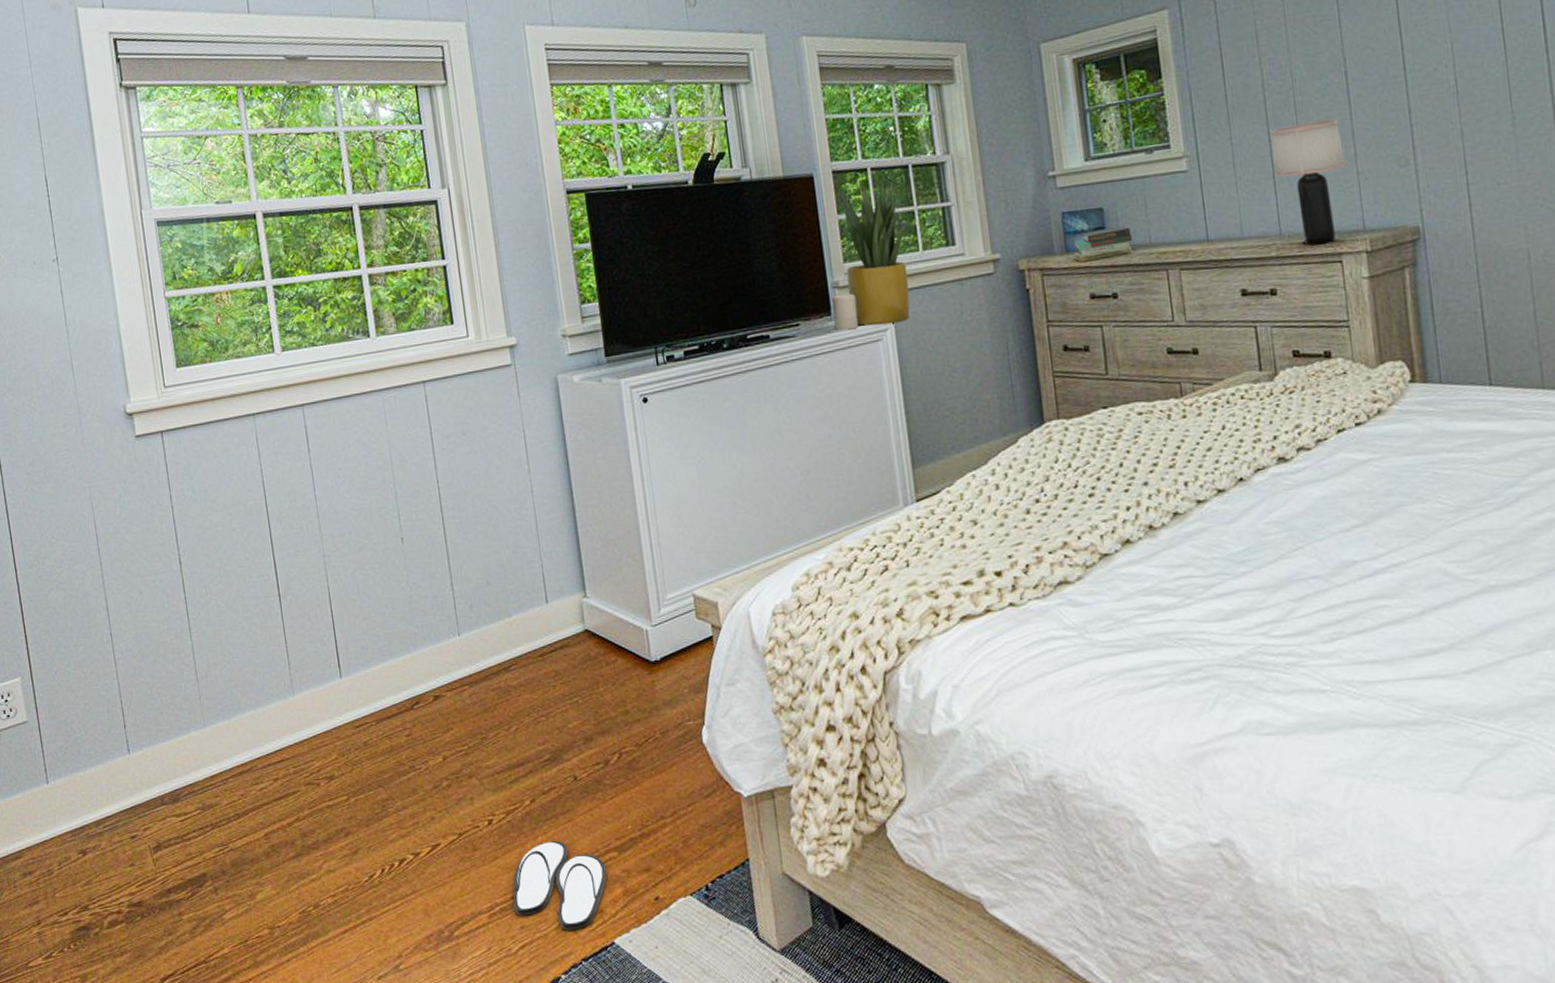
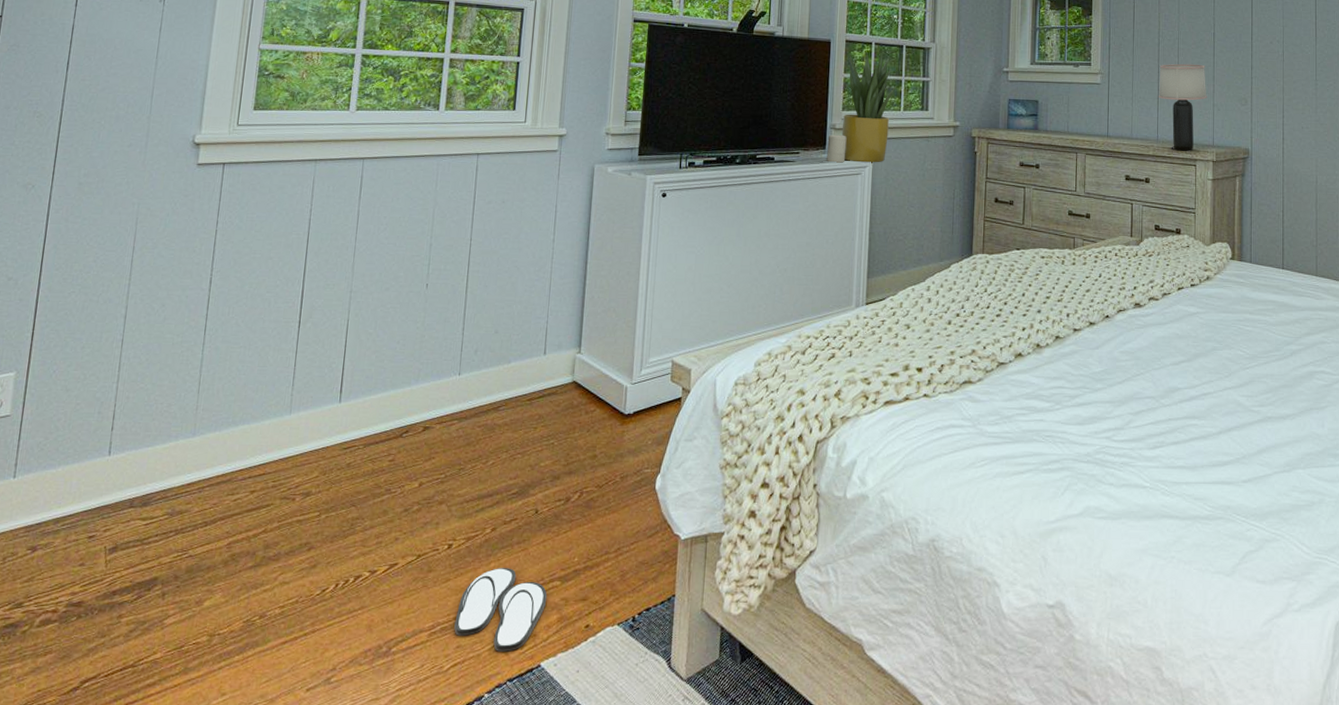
books: present [1073,226,1133,263] -> none [1012,116,1056,138]

